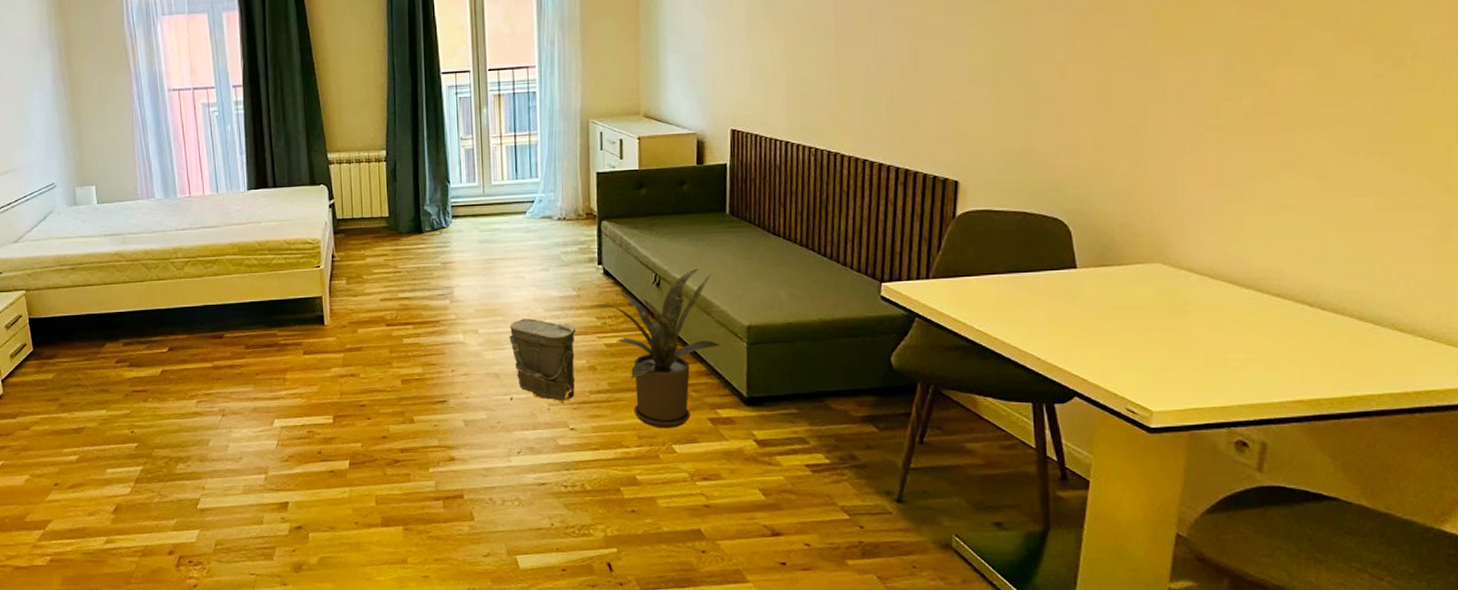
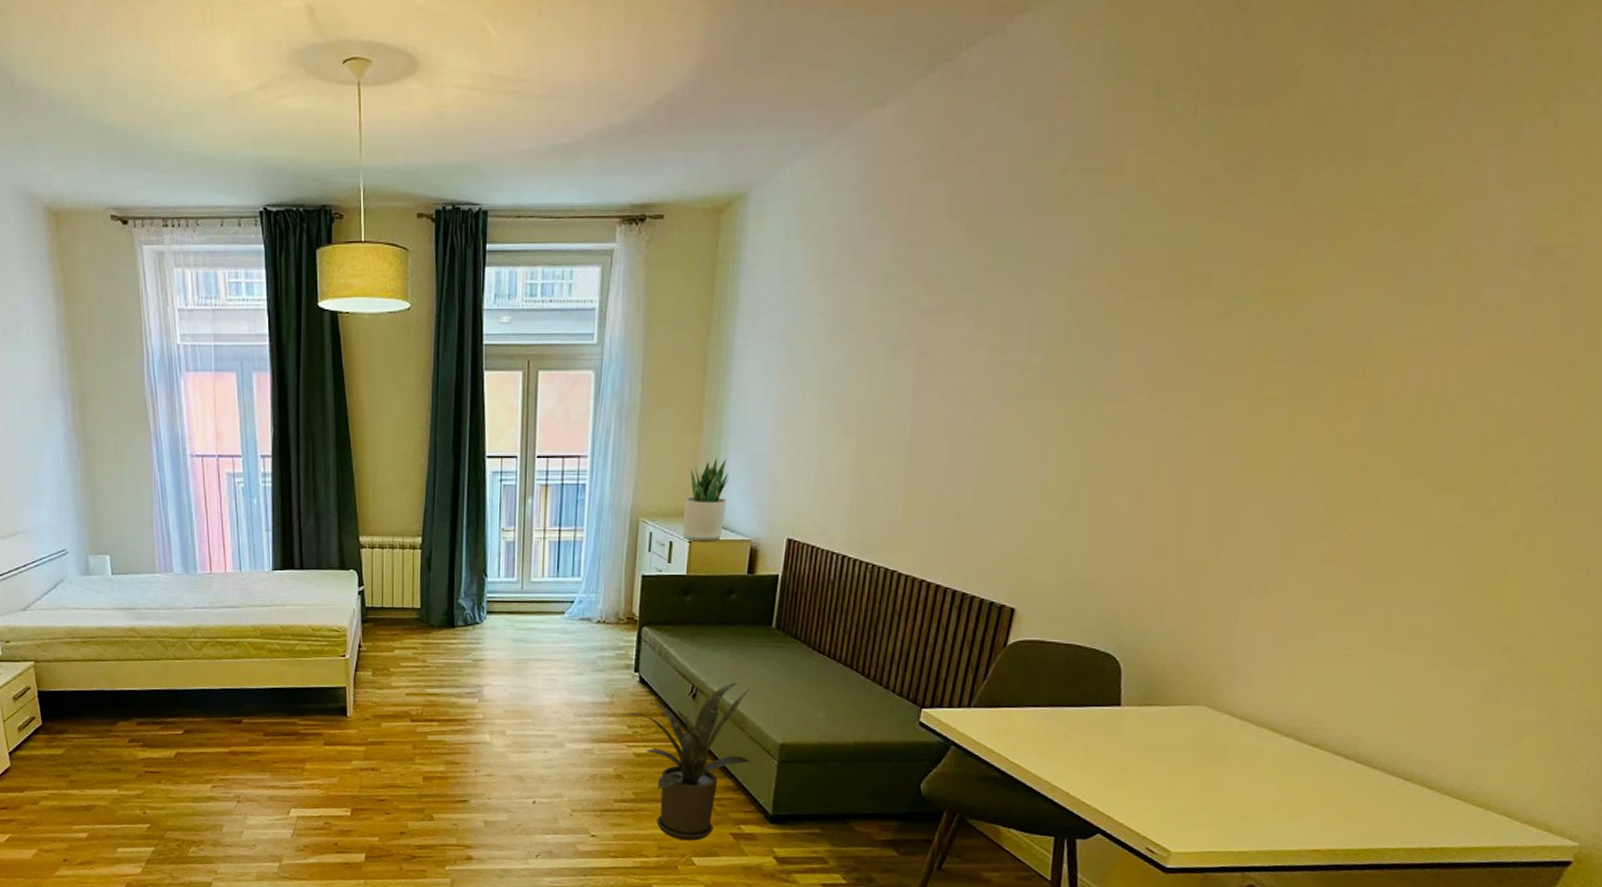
bag: present [509,319,577,403] -> none [537,722,606,810]
planter: none [630,60,670,138] -> present [682,458,730,542]

